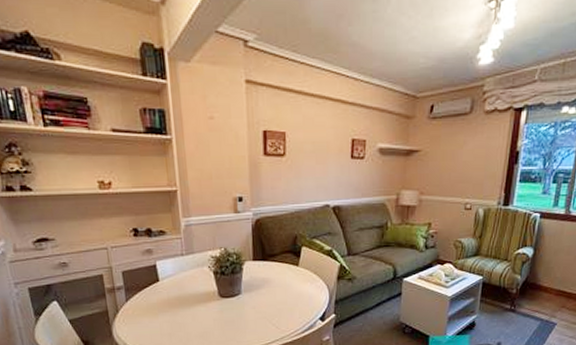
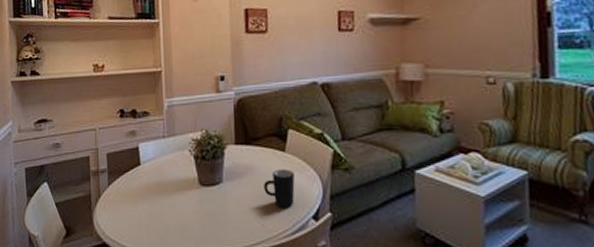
mug: none [279,280,306,313] -> present [264,169,295,208]

